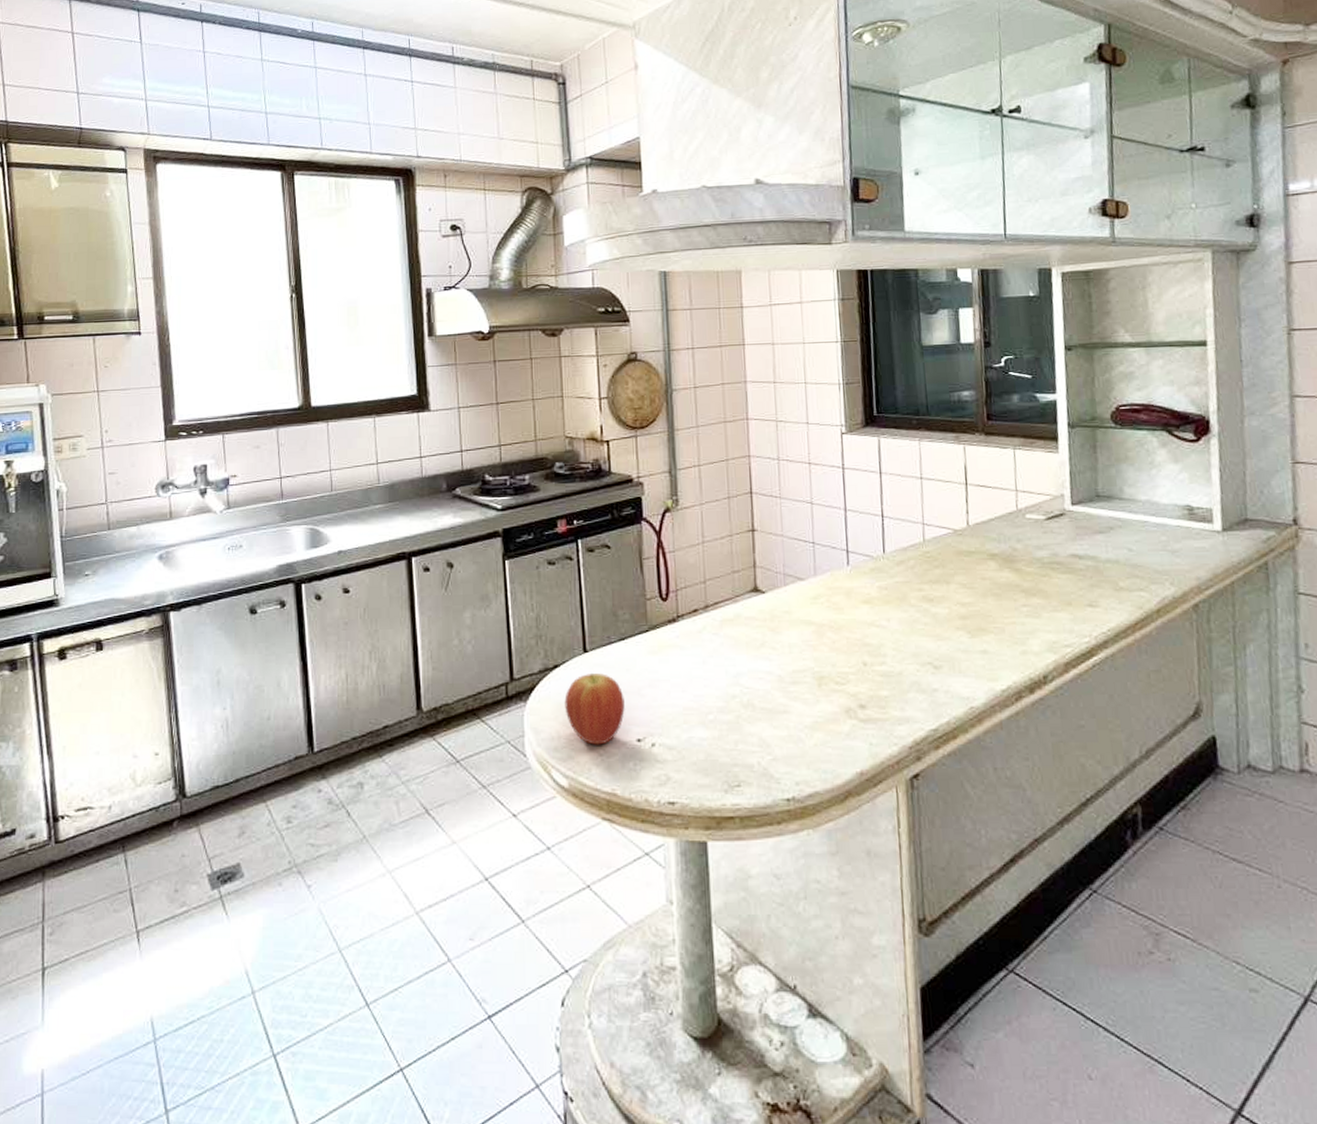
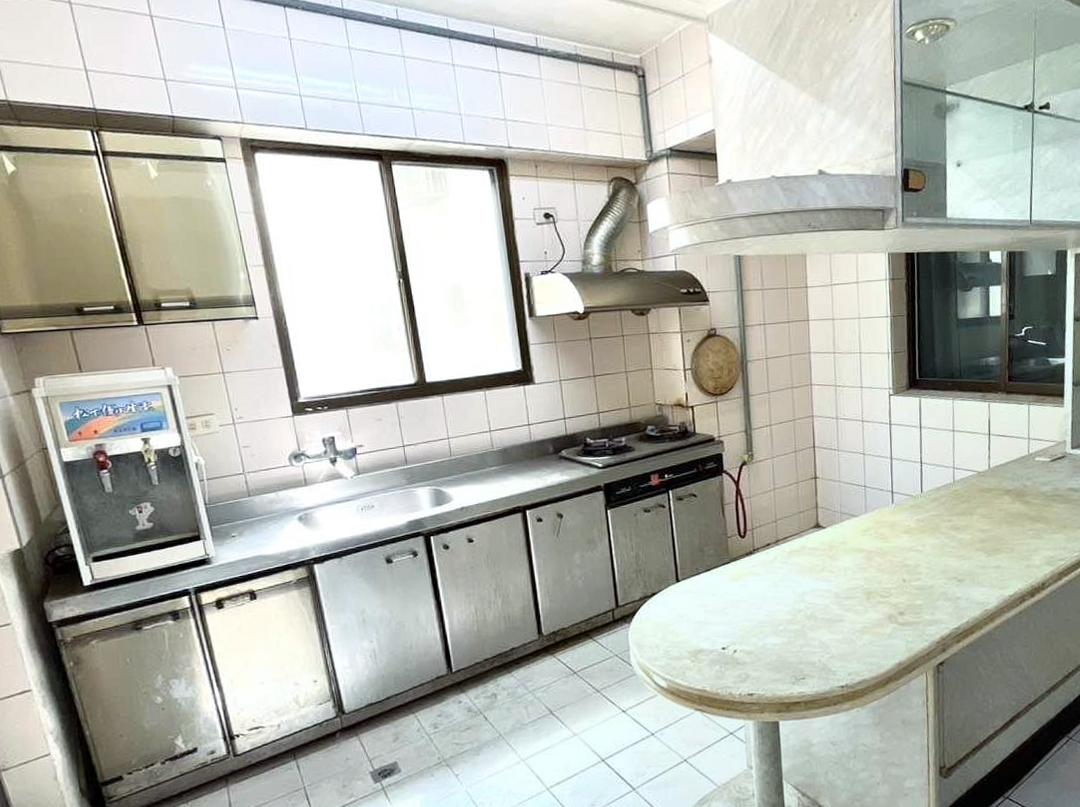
fruit: present [564,672,625,745] -> none [662,597,712,654]

